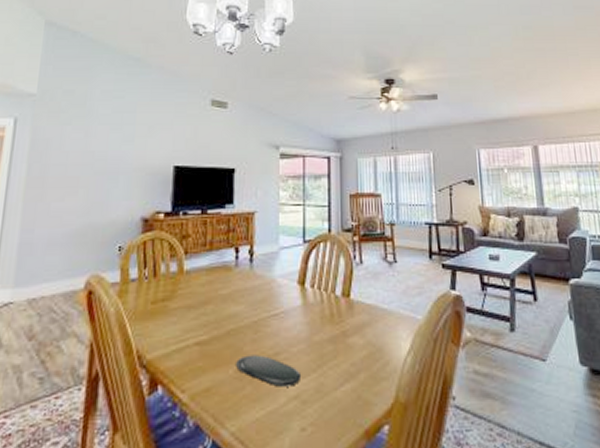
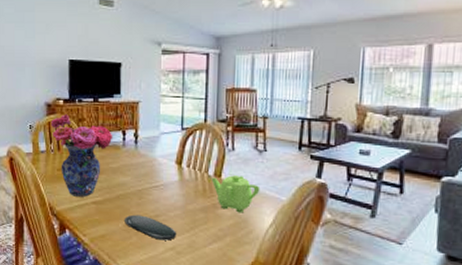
flower arrangement: none [146,230,224,337] -> present [50,114,113,197]
teapot: none [339,293,394,340] -> present [211,175,261,213]

